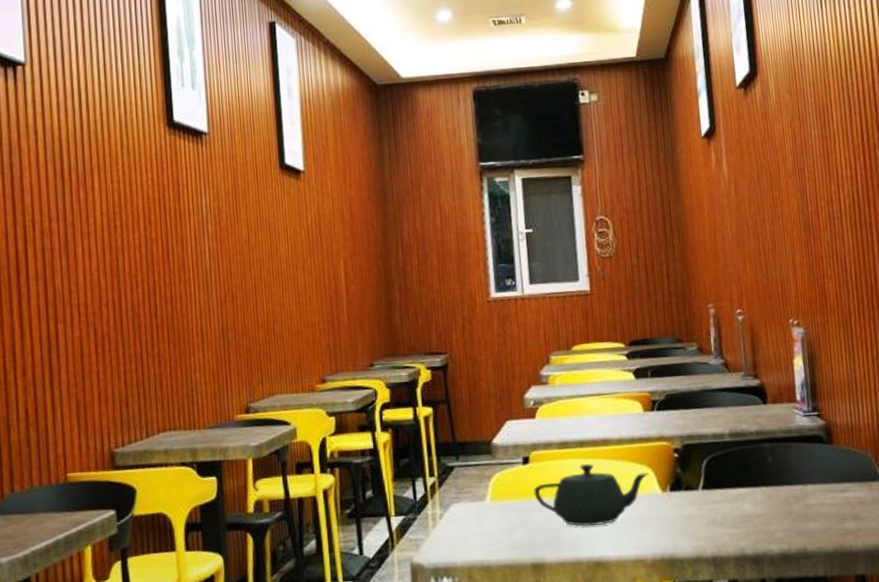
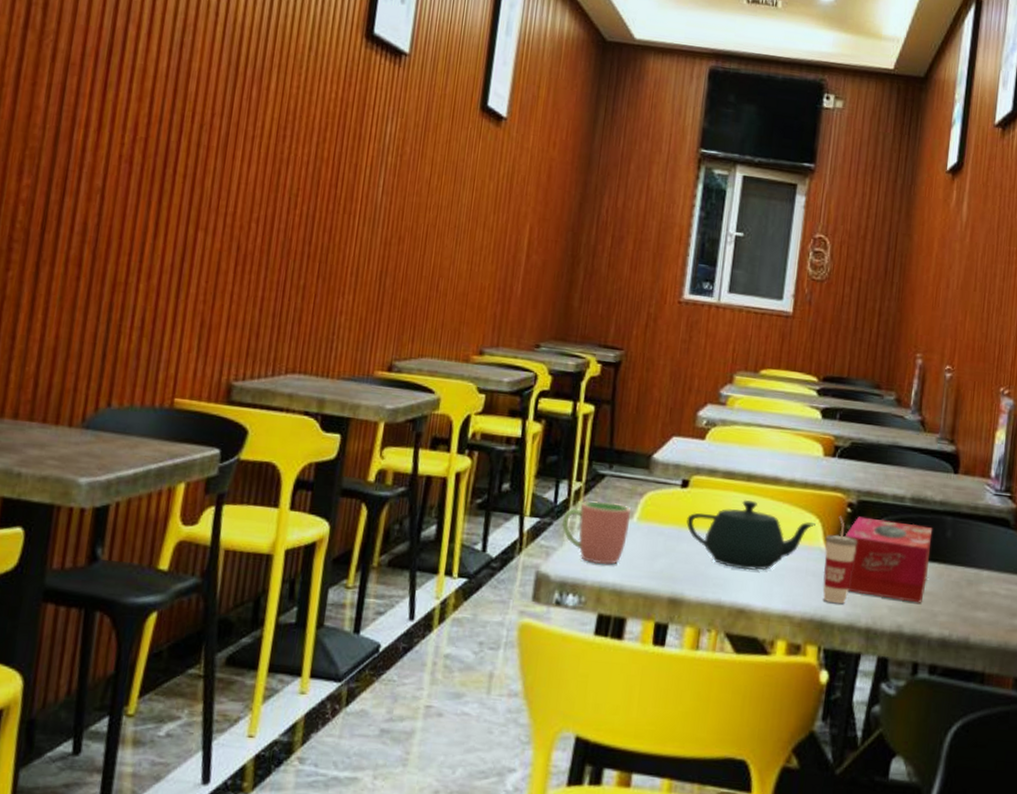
cup: none [424,489,485,547] -> present [561,500,632,565]
cup: none [660,461,690,541] -> present [823,516,858,604]
tissue box: none [676,456,758,528] -> present [844,516,933,603]

